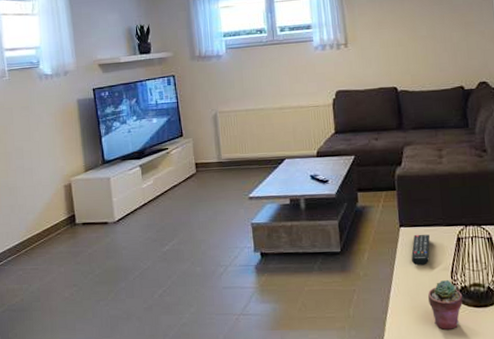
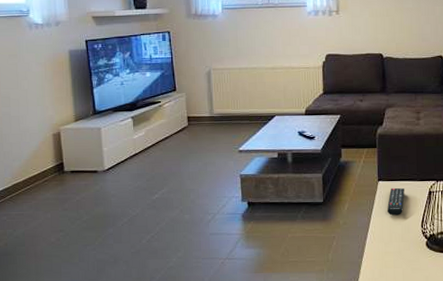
potted succulent: present [428,280,463,330] -> none [400,229,431,272]

